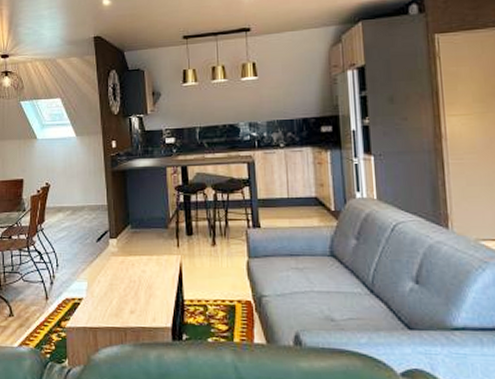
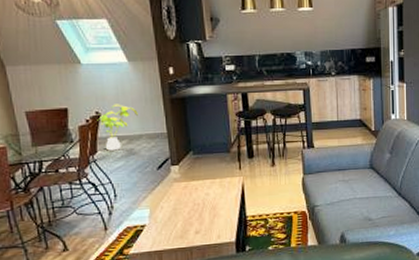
house plant: none [46,176,82,221] -> present [97,104,138,151]

